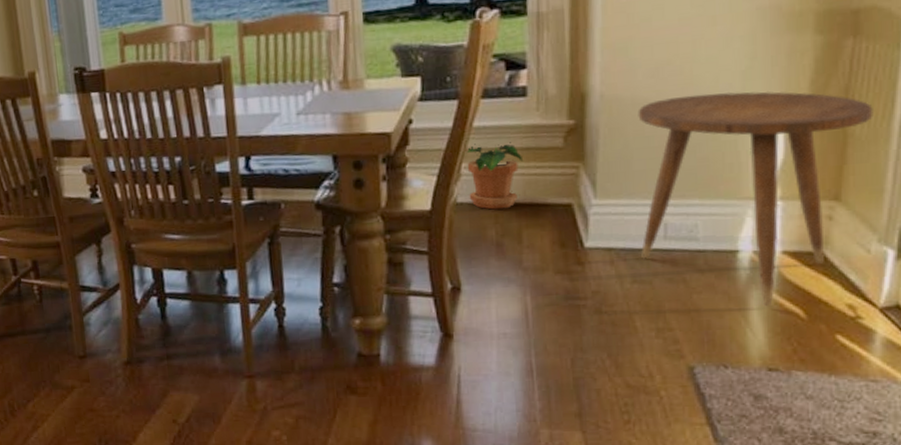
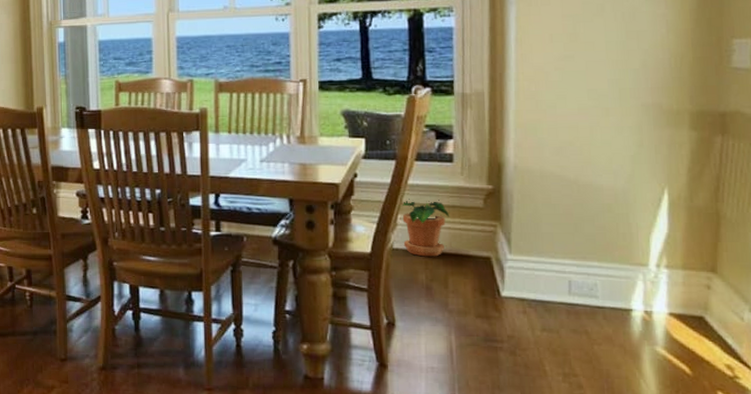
side table: present [638,91,874,307] -> none [545,172,741,362]

